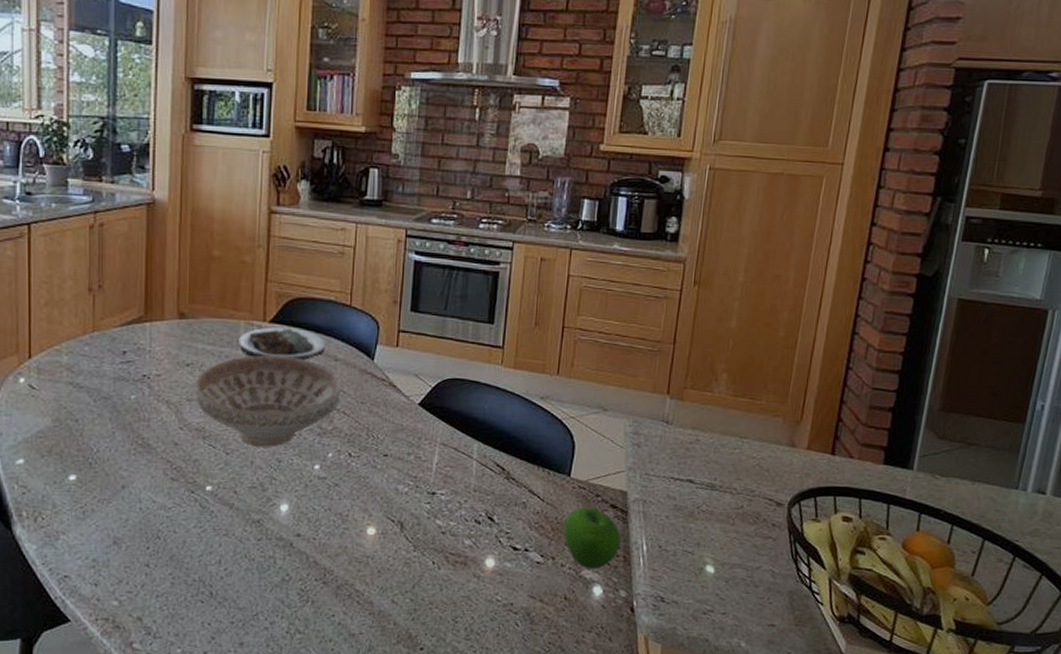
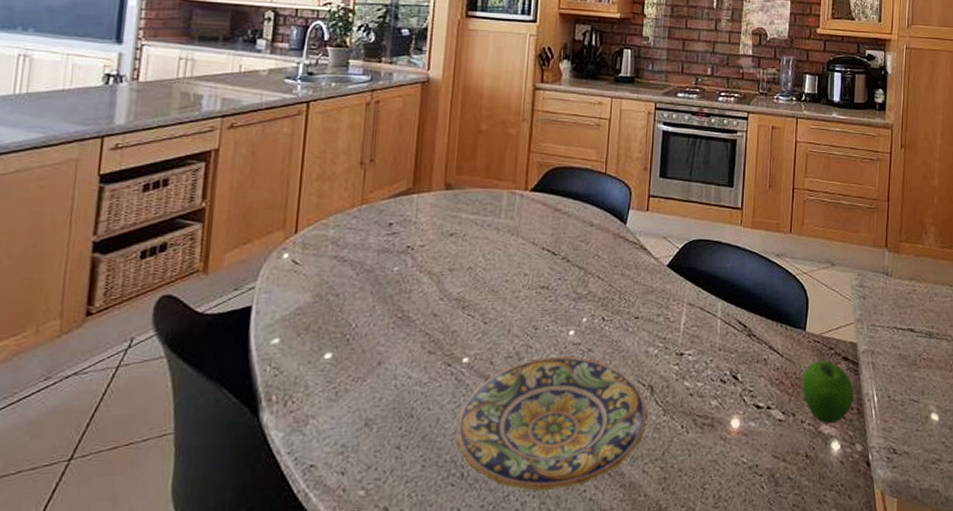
decorative bowl: present [195,355,342,447] -> none [457,222,596,315]
plate: none [203,489,397,613] -> present [455,355,648,492]
plate: present [239,327,326,360] -> none [501,195,583,226]

